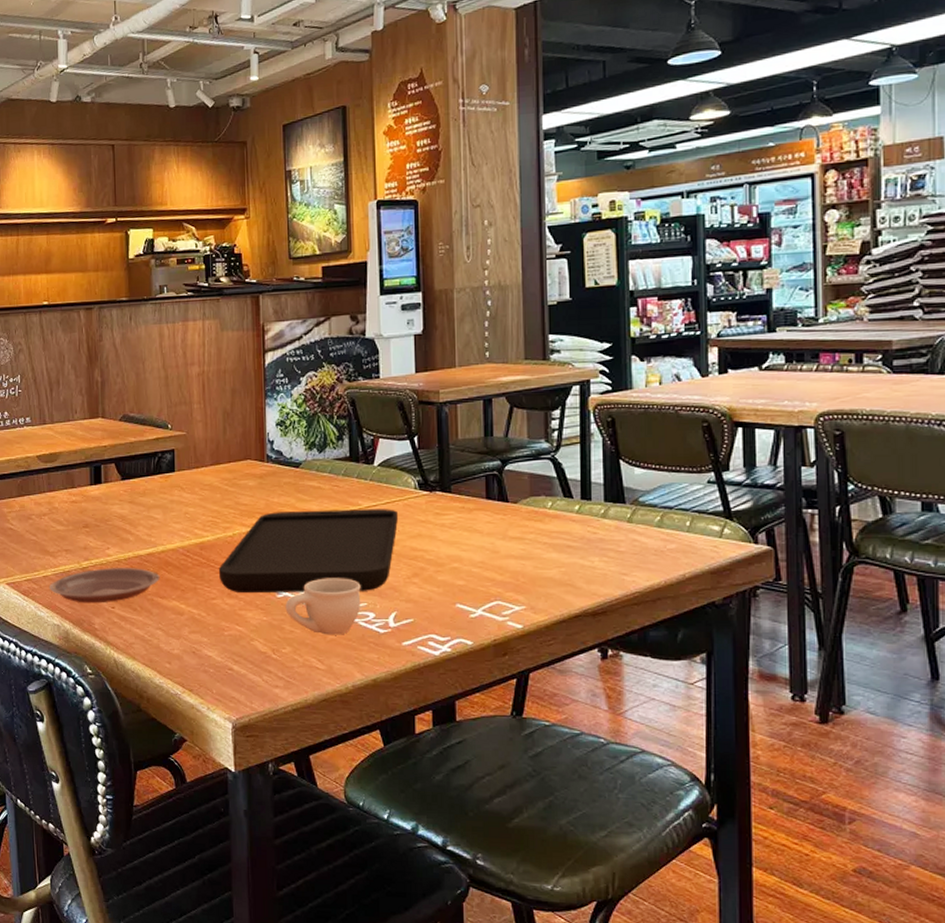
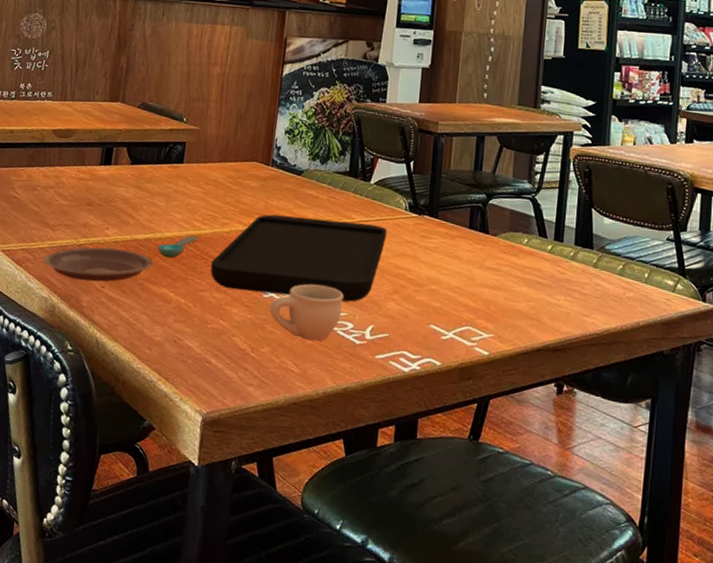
spoon: none [161,544,202,570] -> present [157,235,199,259]

